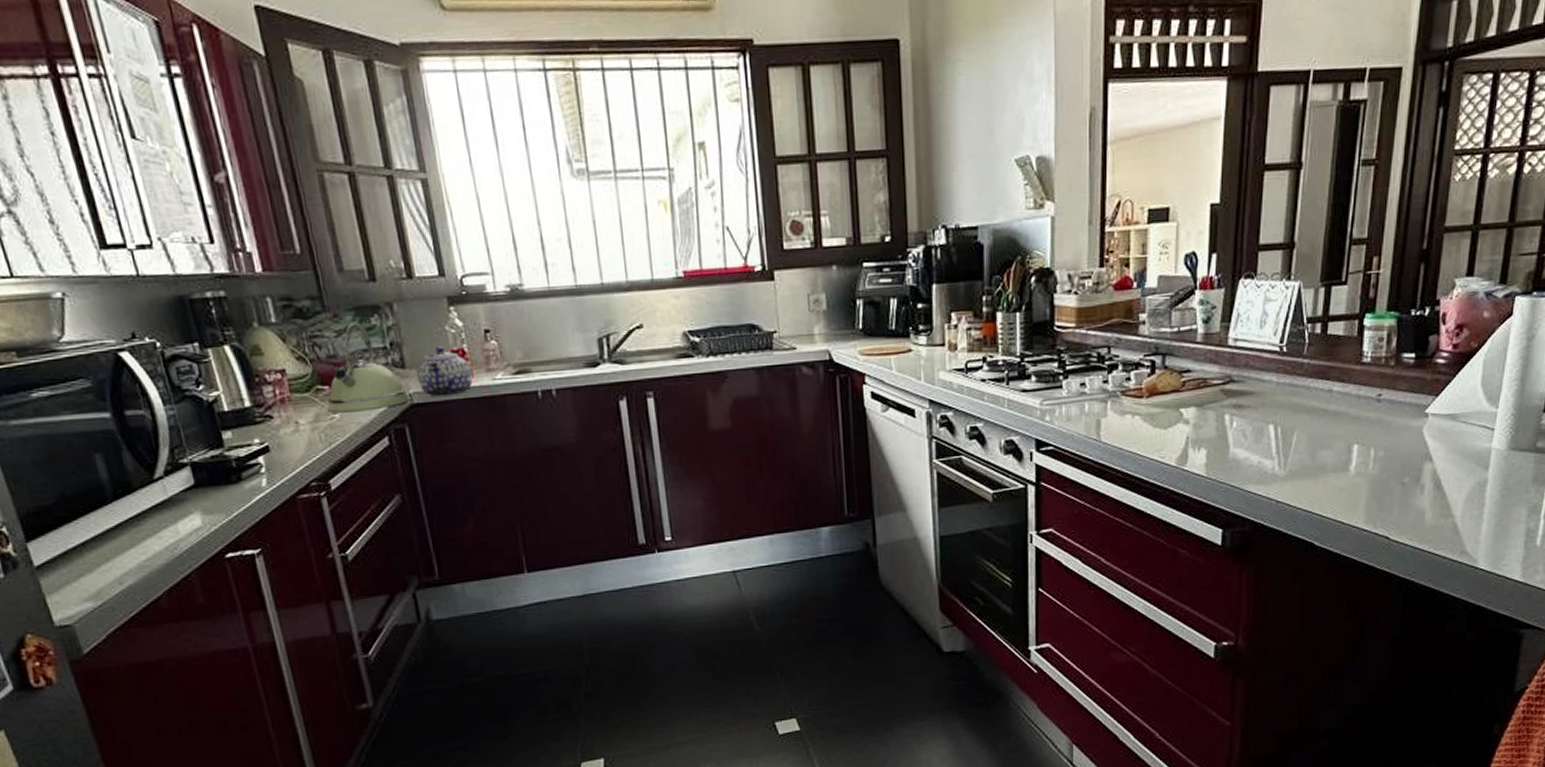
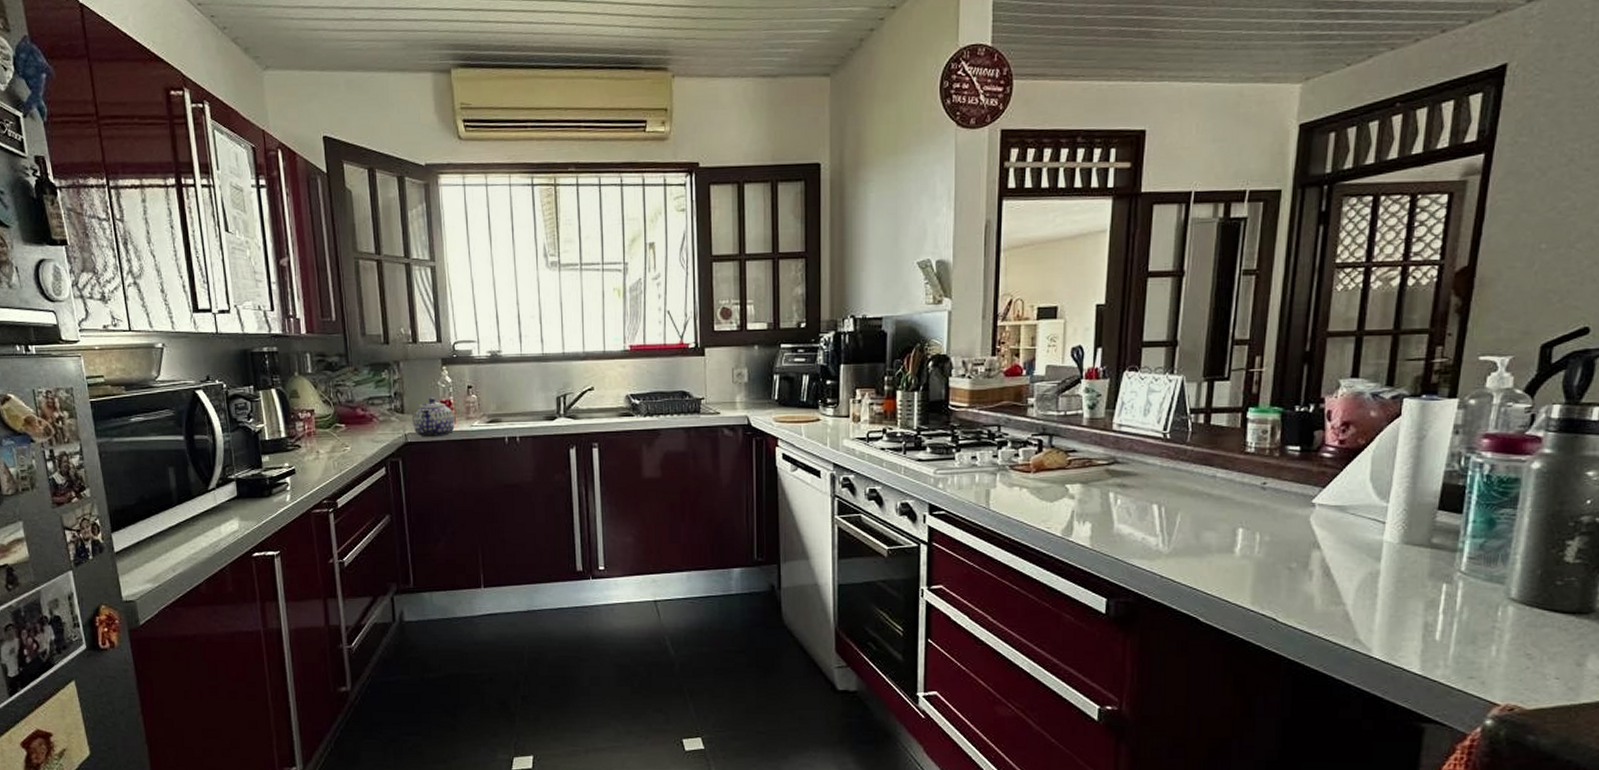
kettle: present [327,322,411,413] -> none [342,375,406,446]

